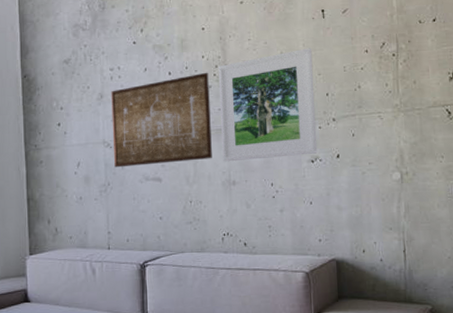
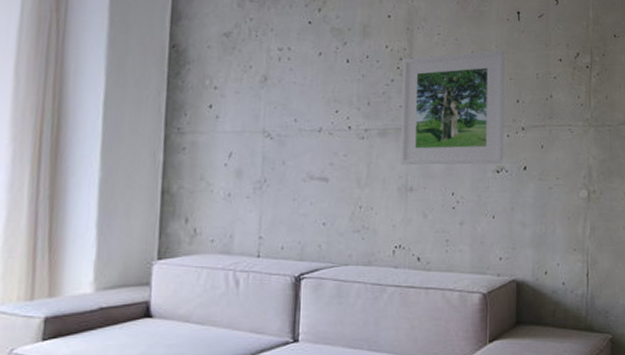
wall art: present [111,72,212,168] -> none [274,64,392,163]

